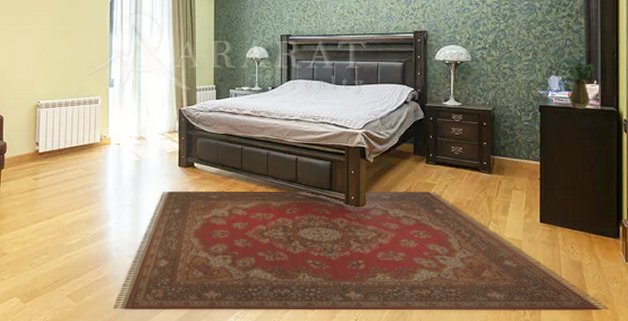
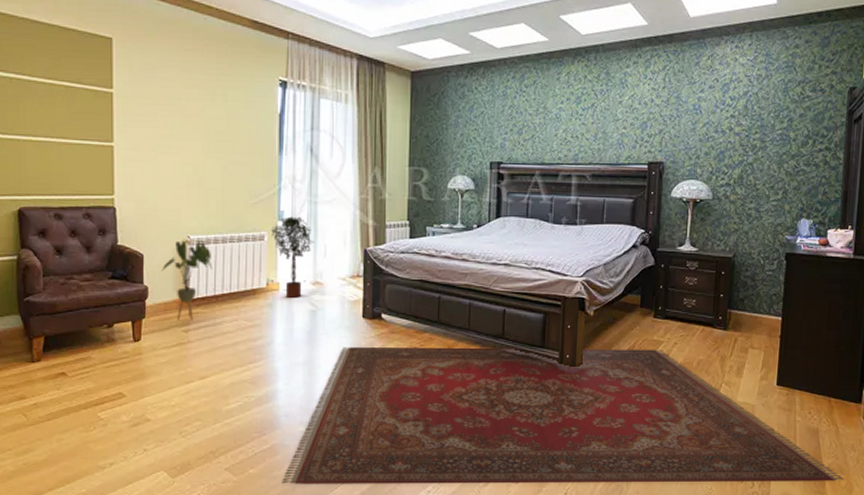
house plant: none [17,105,58,170] -> present [161,240,213,321]
potted tree: none [104,83,139,150] -> present [271,216,315,298]
vase: present [568,60,595,109] -> none [819,201,851,258]

